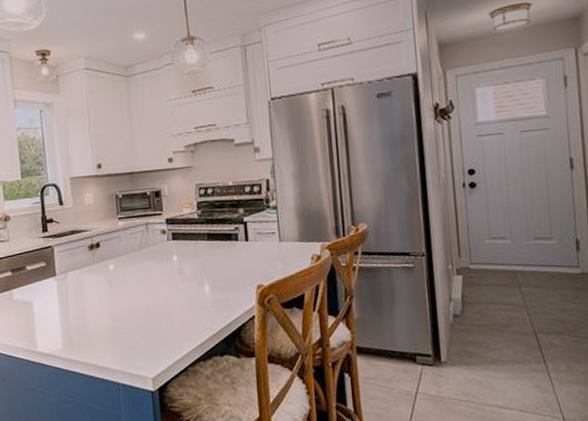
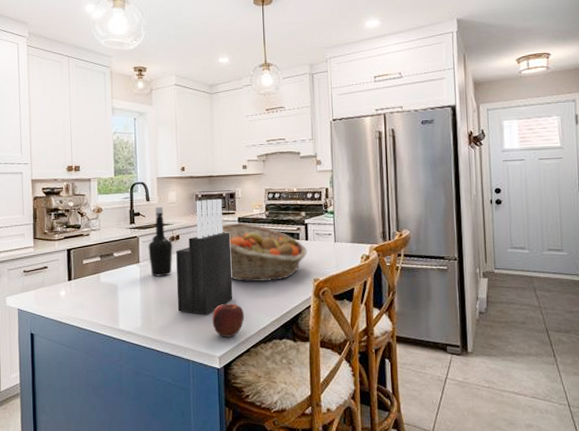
bottle: none [64,210,94,291] -> present [148,206,173,277]
knife block: none [97,198,165,331] -> present [176,198,233,315]
fruit basket: none [136,224,248,292] -> present [212,222,307,282]
apple: none [142,317,180,356] -> present [212,303,245,337]

